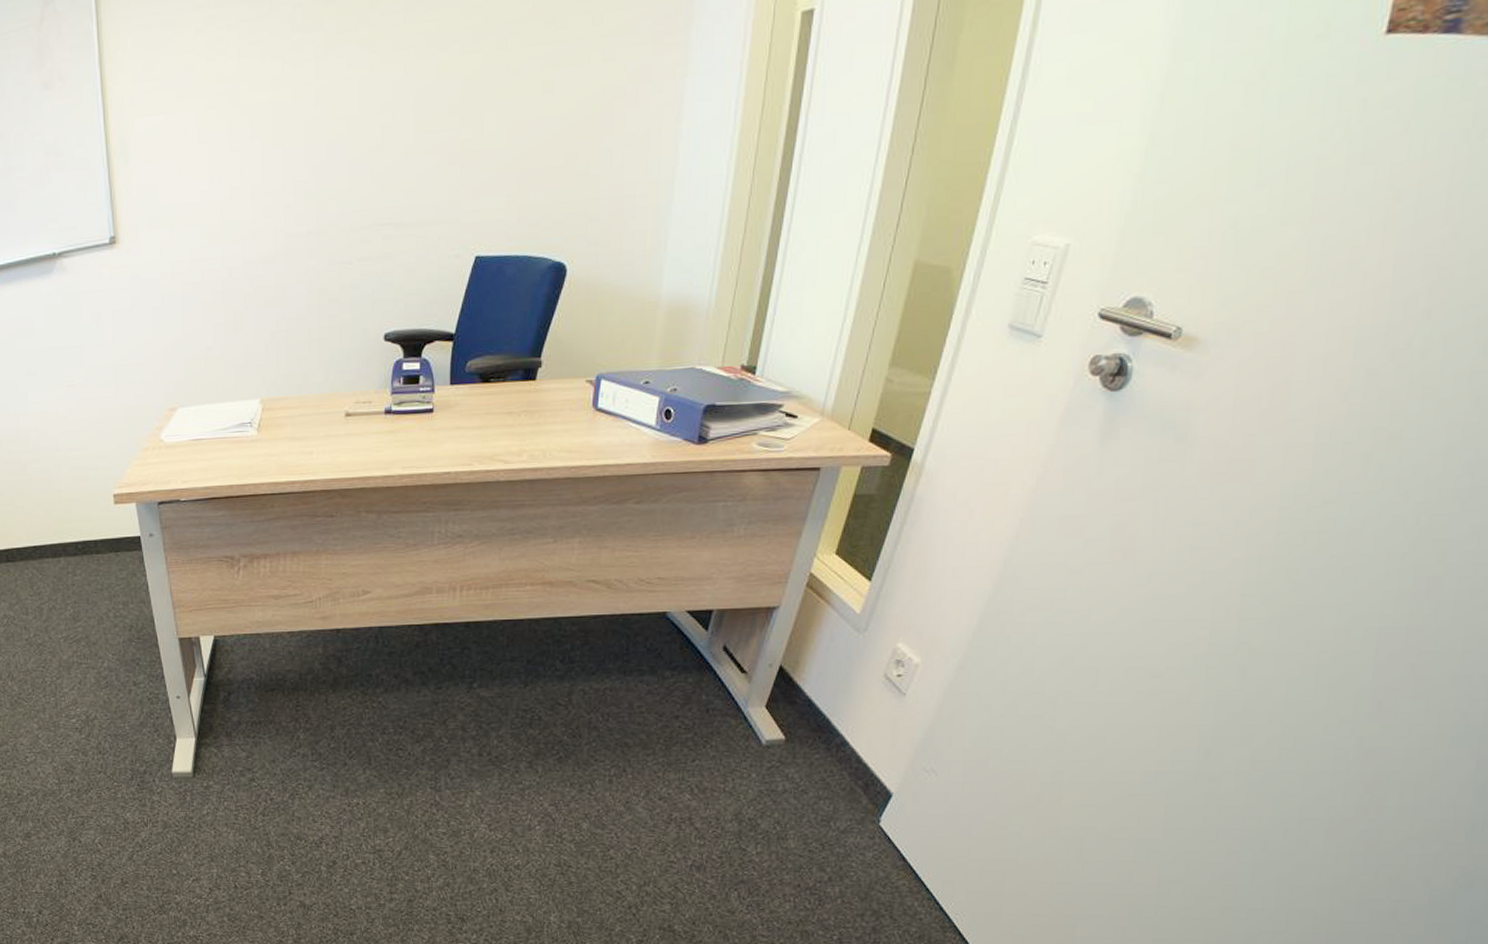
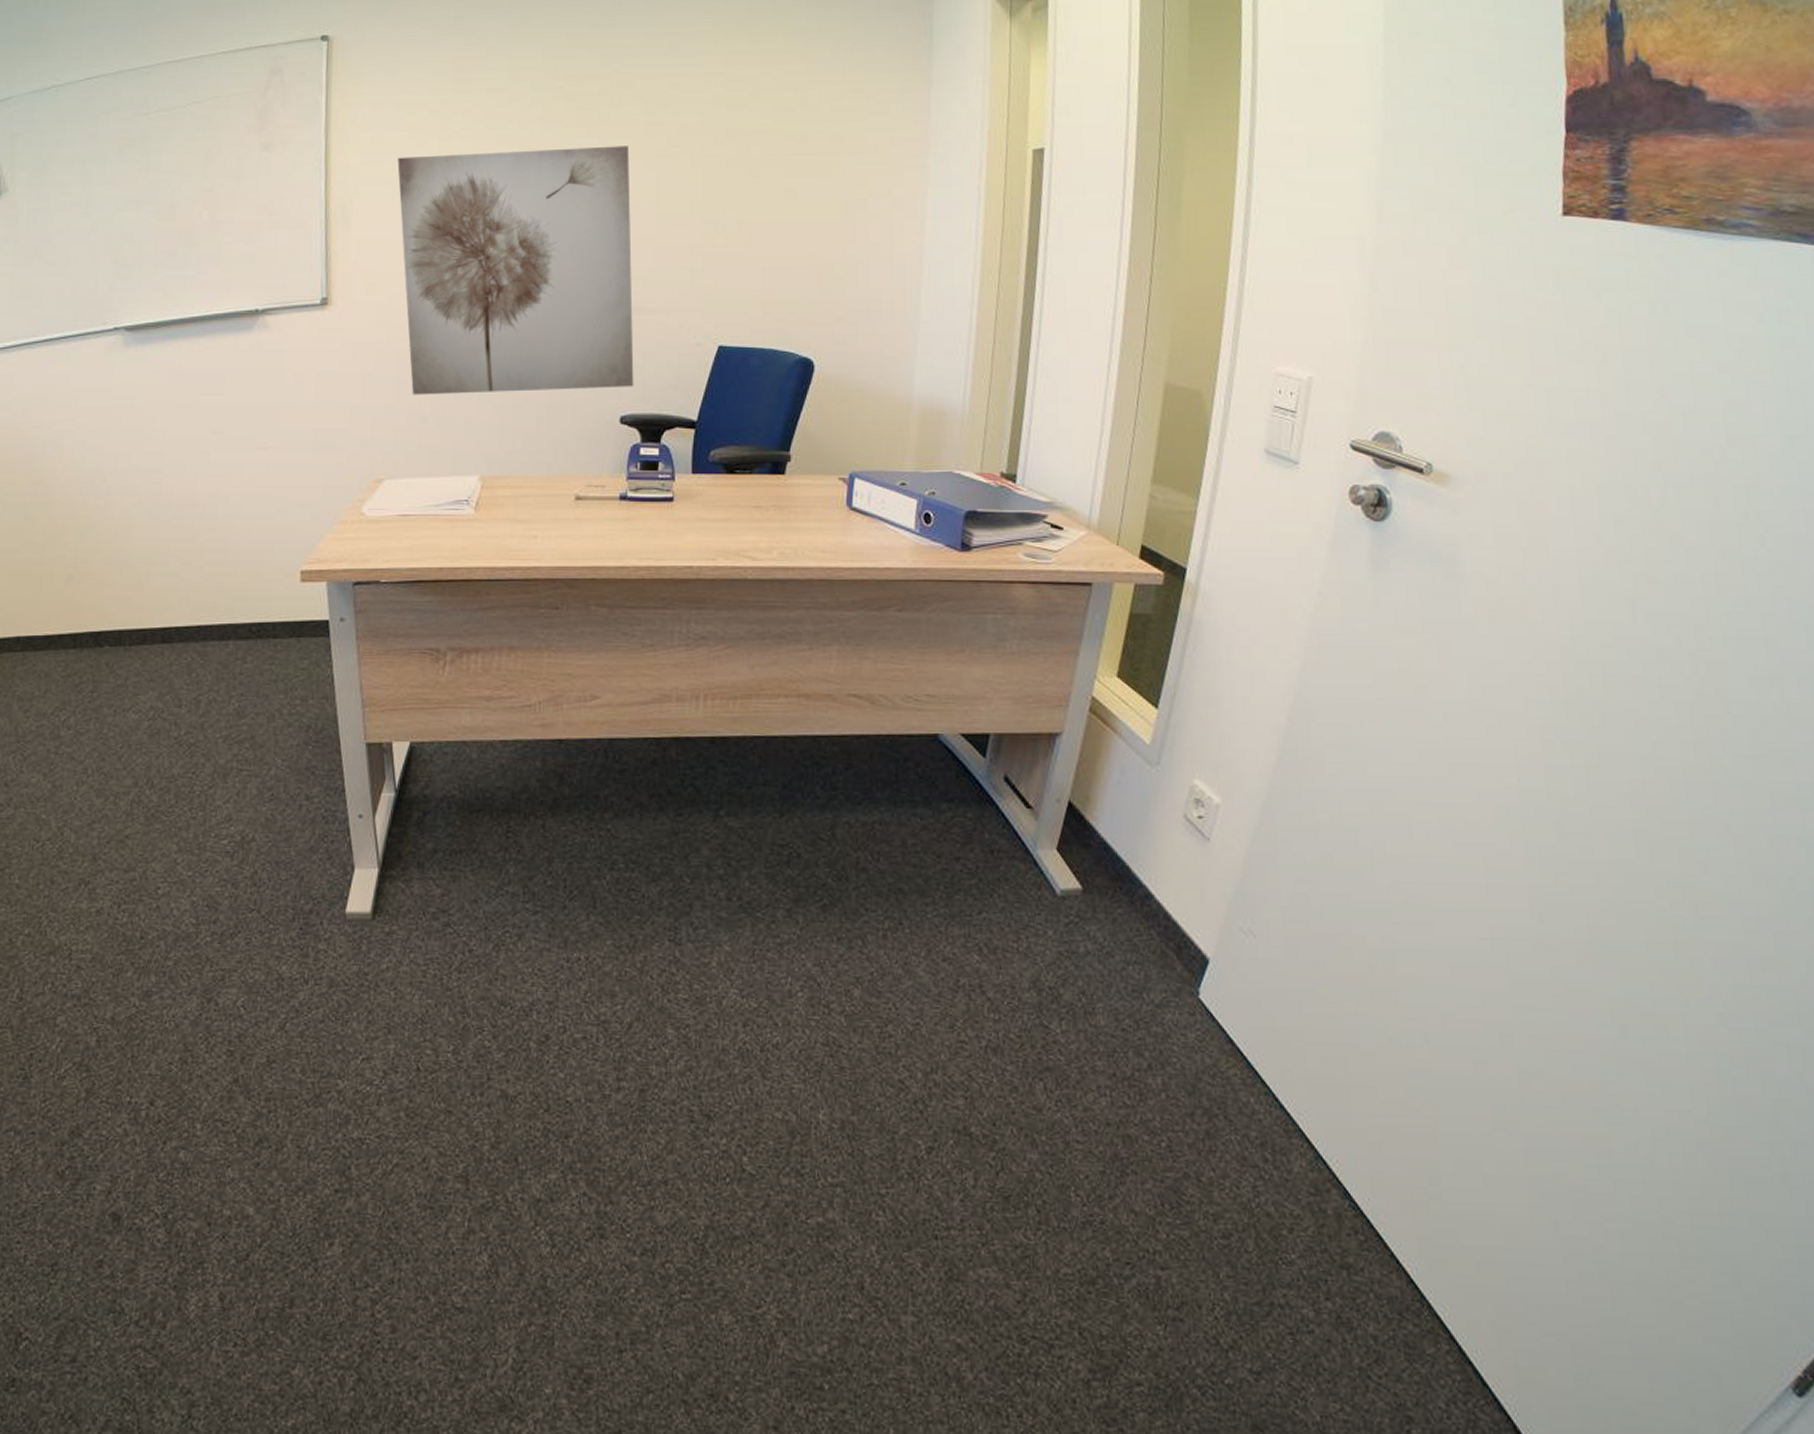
wall art: none [168,49,396,327] -> present [397,146,634,395]

